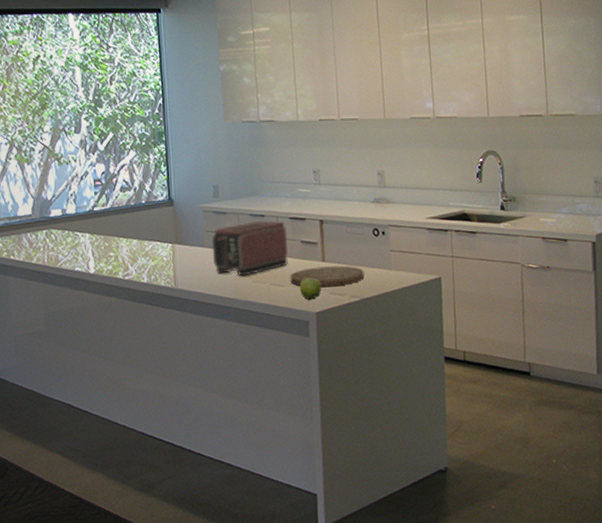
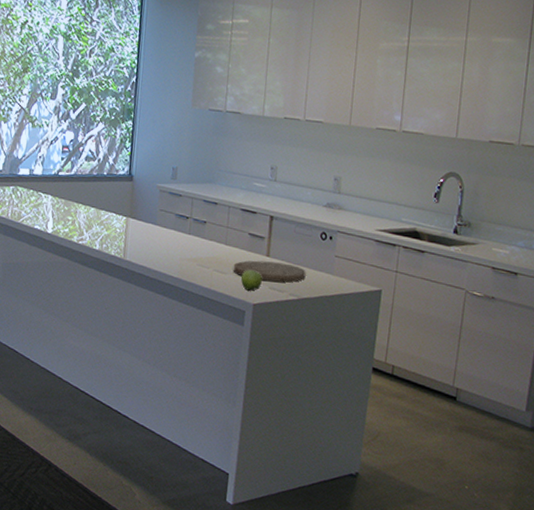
toaster: present [211,221,288,277] -> none [163,207,237,259]

